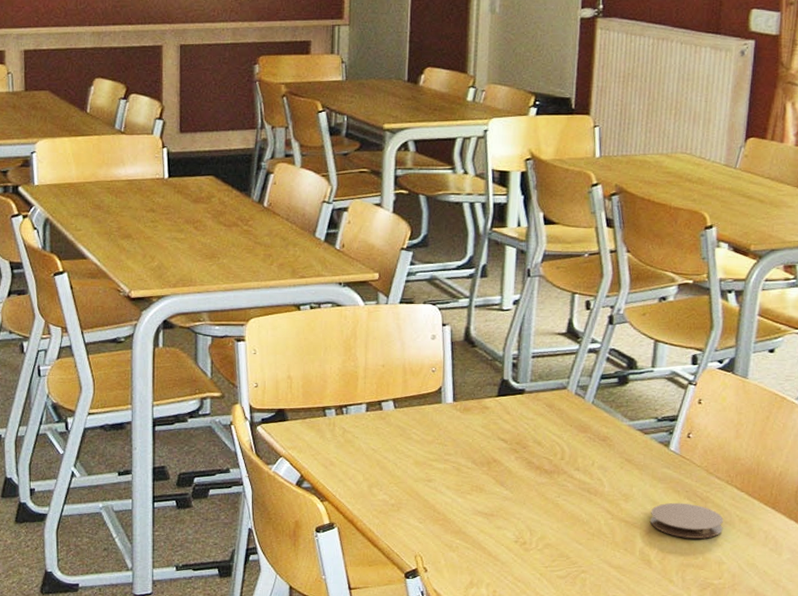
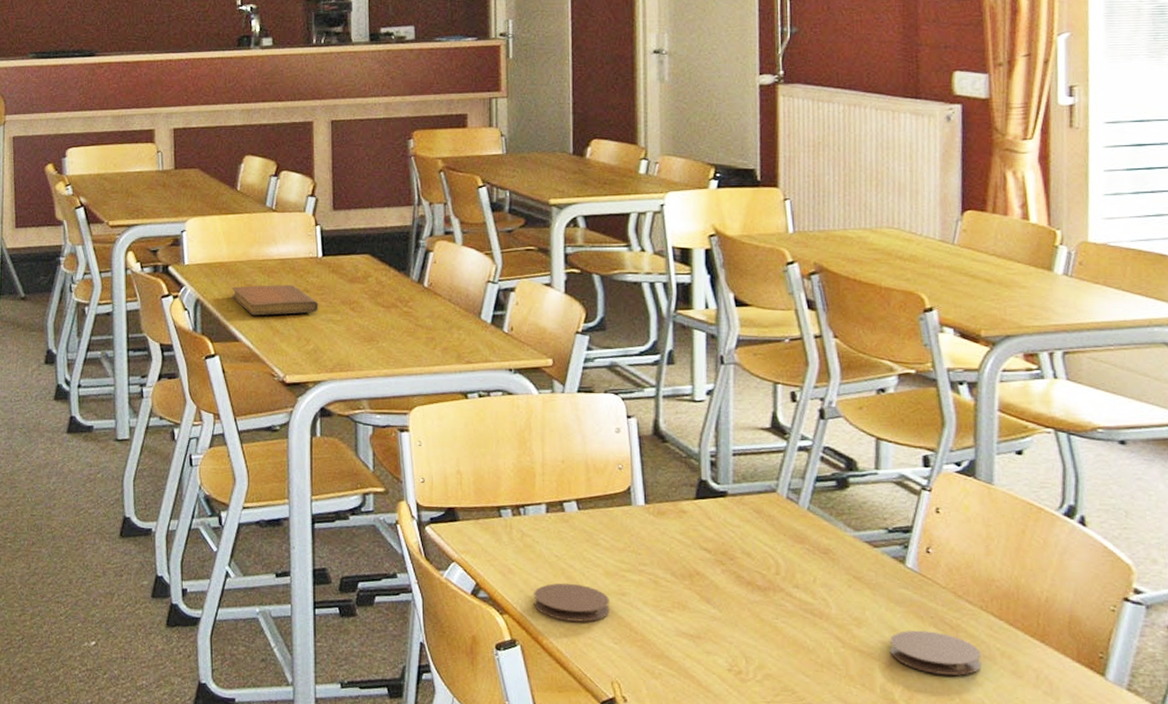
notebook: none [80,204,164,235] -> present [232,284,319,316]
coaster: none [351,472,417,506] -> present [534,583,610,622]

